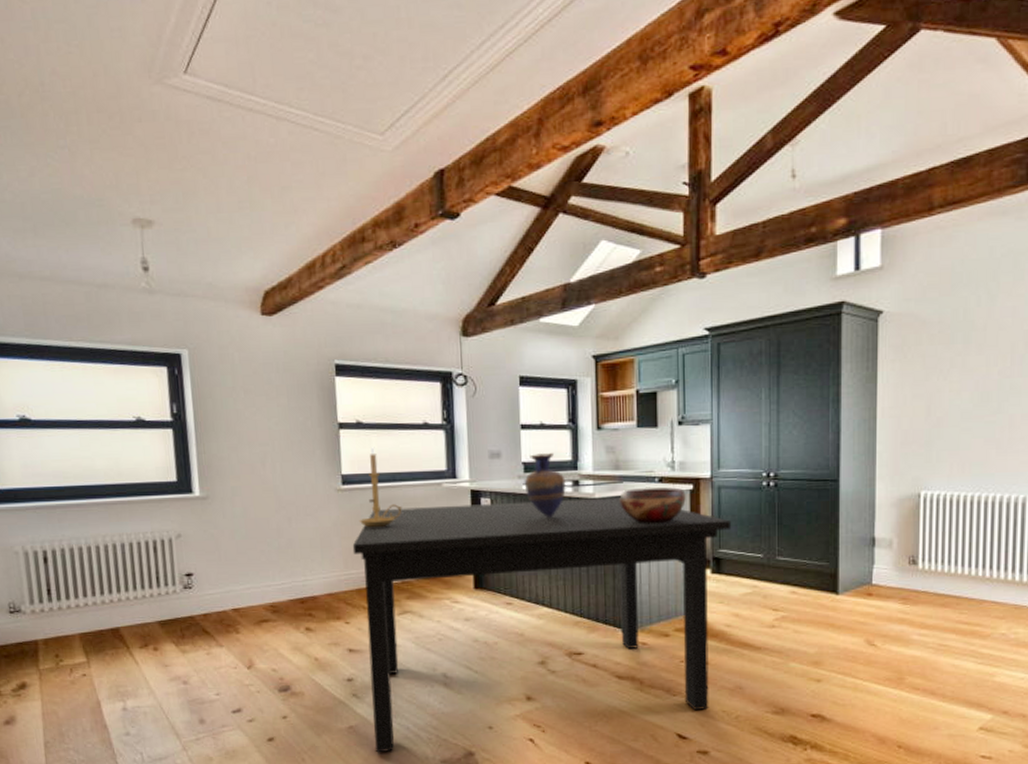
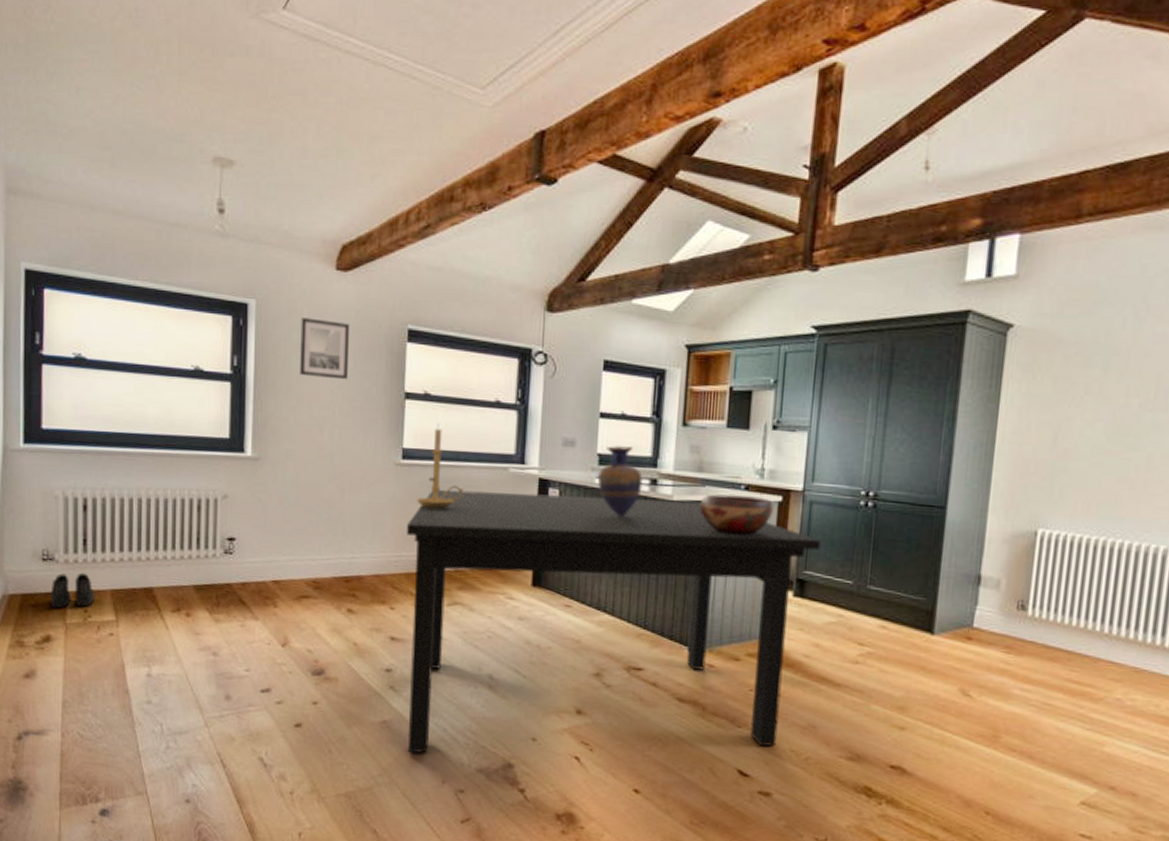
boots: none [21,620,65,657] -> present [51,572,95,608]
wall art: none [233,362,283,417] -> present [300,318,350,380]

